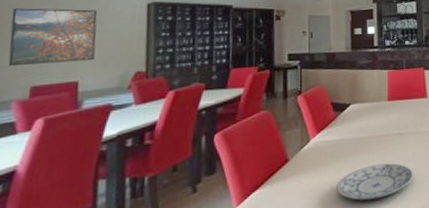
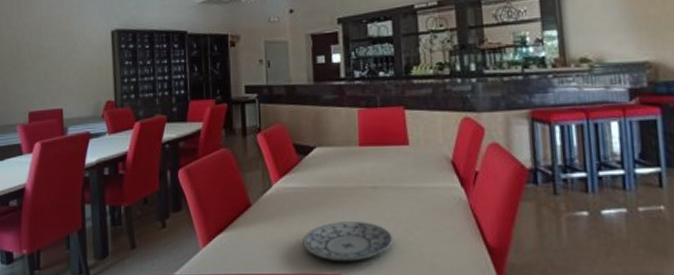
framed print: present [7,8,98,67] -> none [10,38,73,93]

